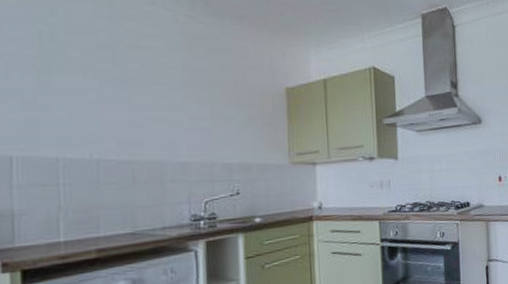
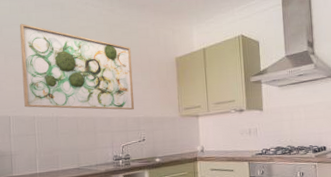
wall art: none [33,19,225,154] -> present [19,23,135,110]

